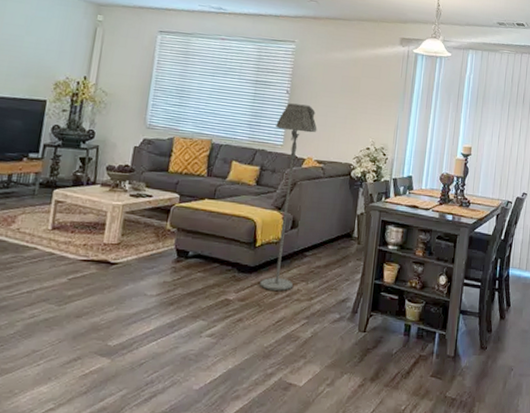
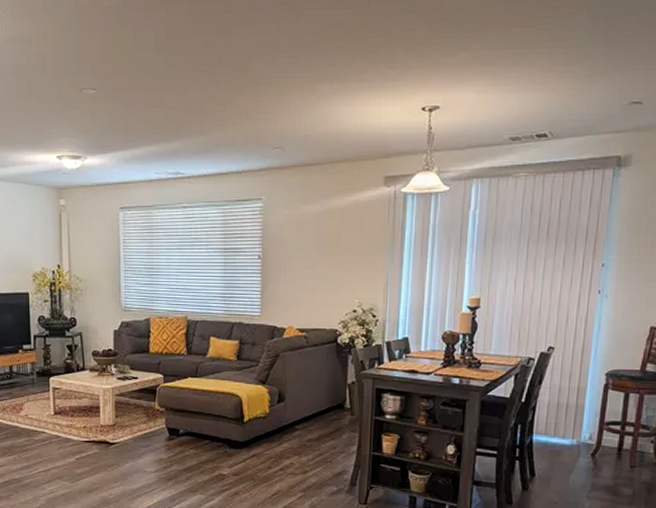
floor lamp: present [260,103,318,291] -> none [251,269,296,465]

